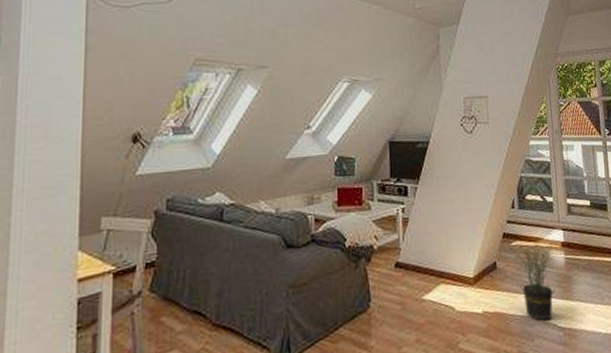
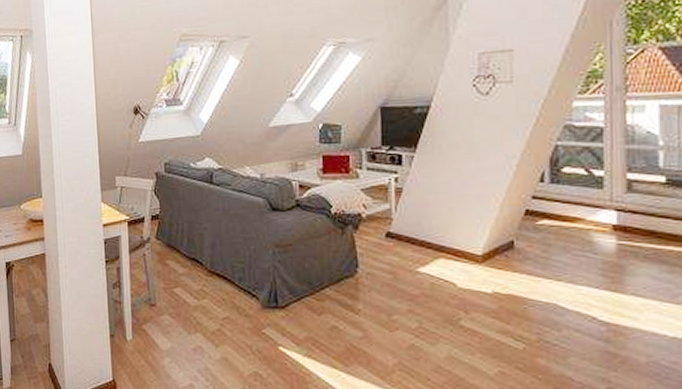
potted plant: present [513,237,556,321] -> none [539,216,603,312]

